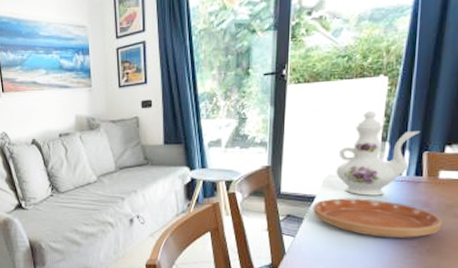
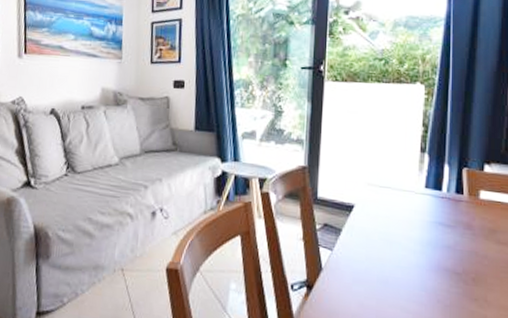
saucer: present [313,198,443,238] -> none [351,210,486,264]
ewer: present [336,110,420,196] -> none [375,118,458,212]

